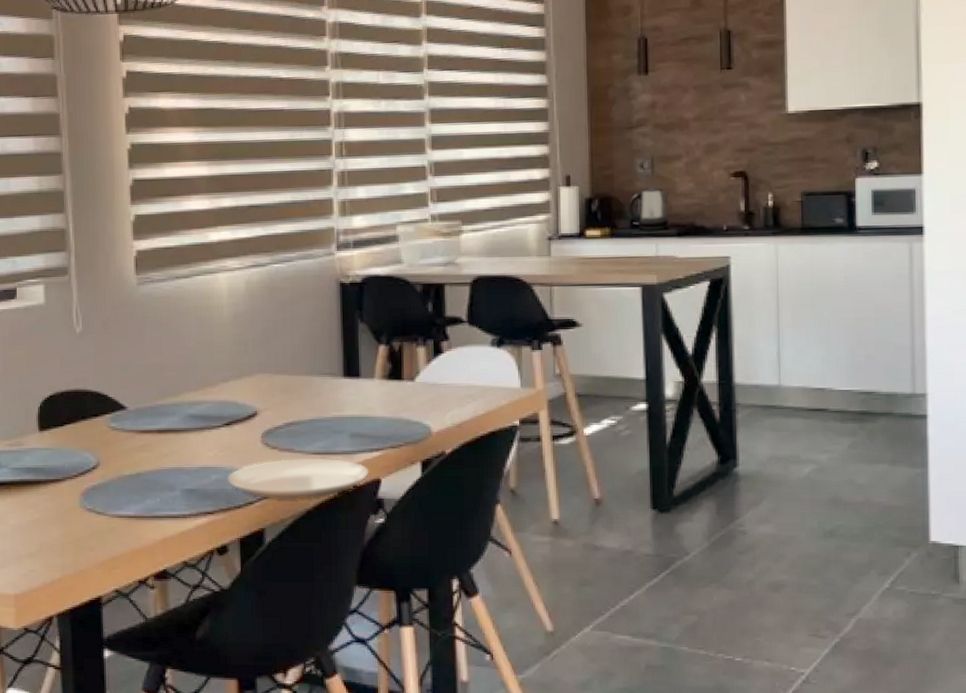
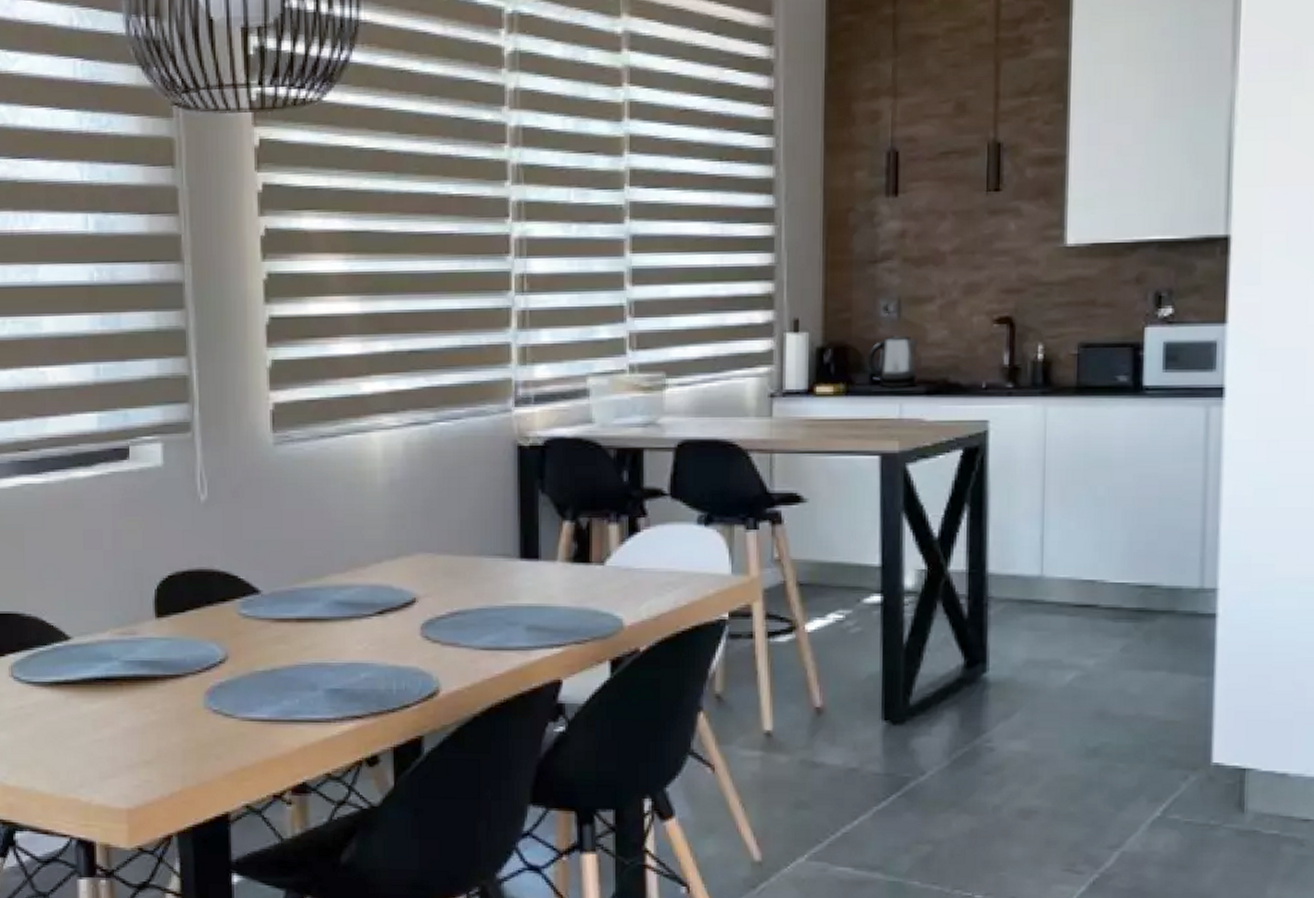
plate: present [227,458,369,500] -> none [379,654,548,703]

